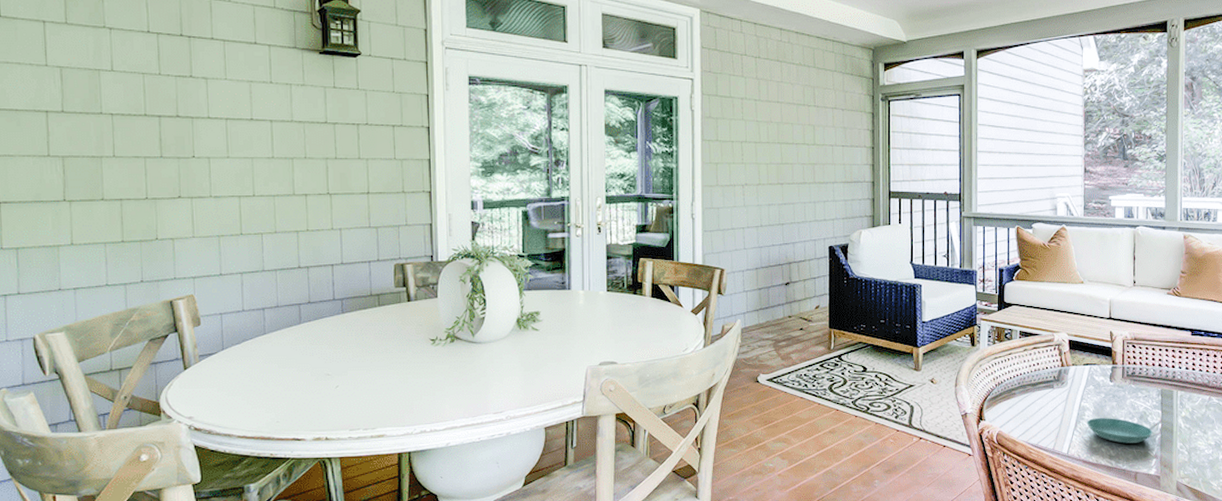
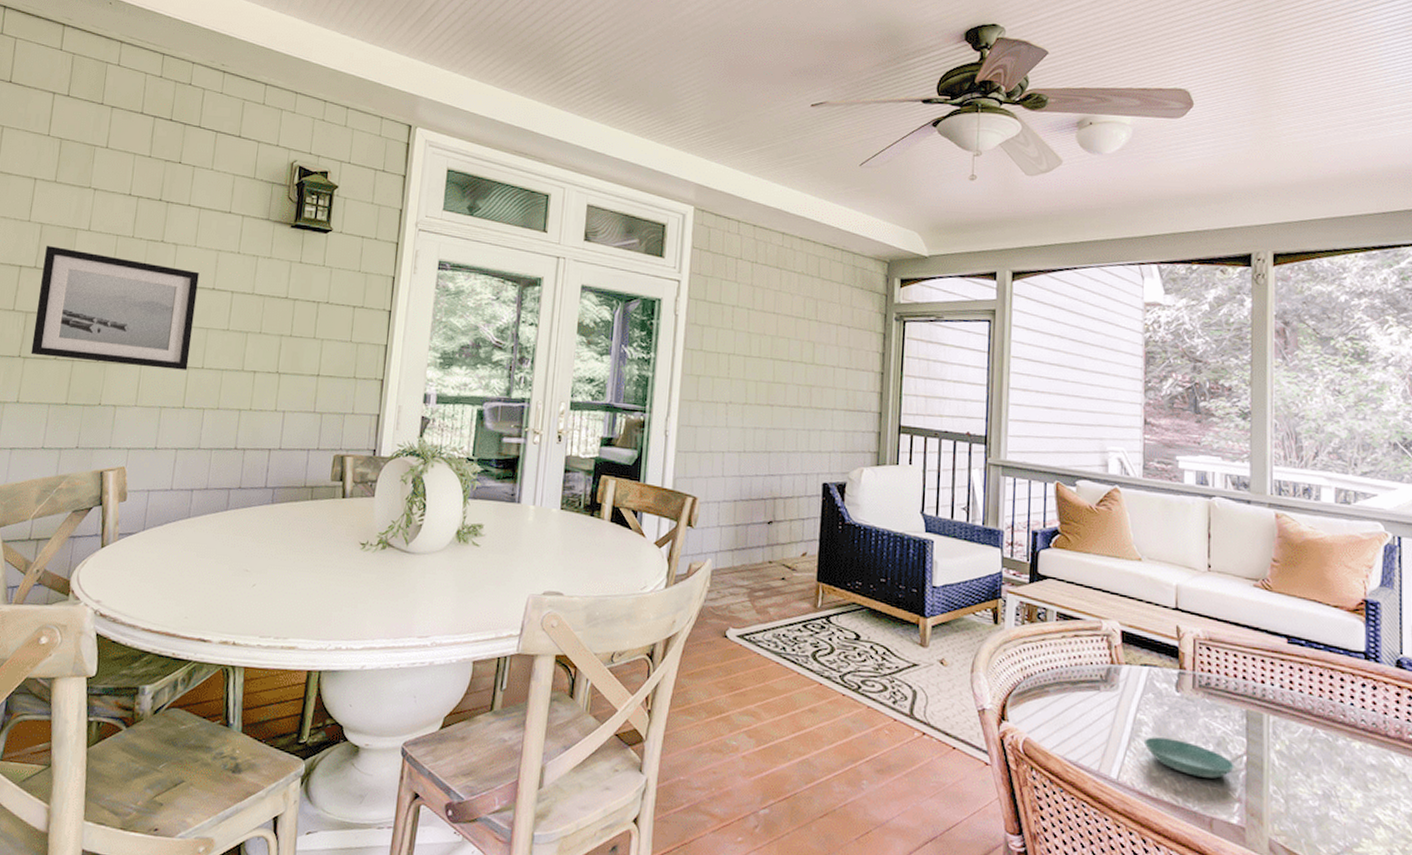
wall art: none [70,88,239,200] -> present [30,245,199,370]

